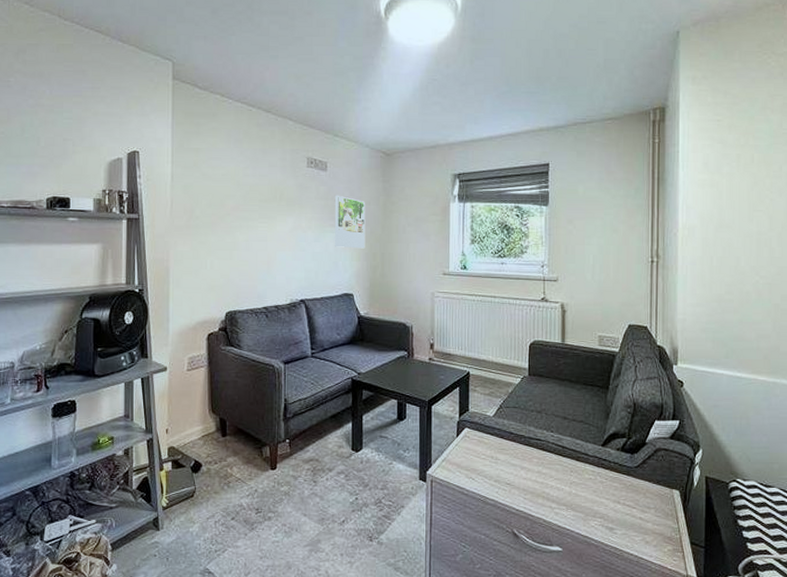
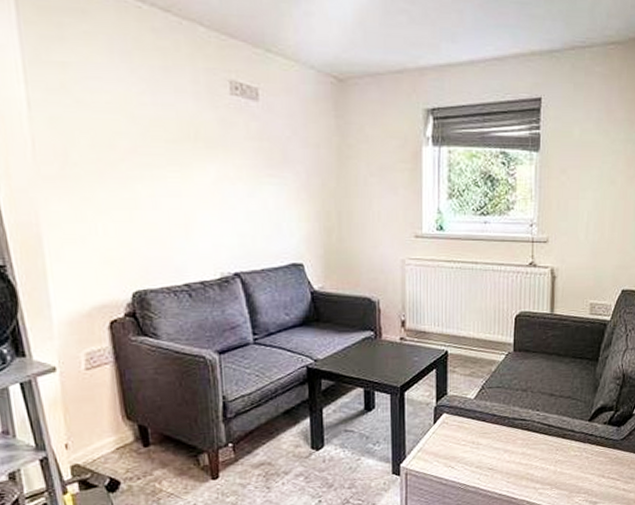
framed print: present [334,195,366,249] -> none [271,134,316,206]

